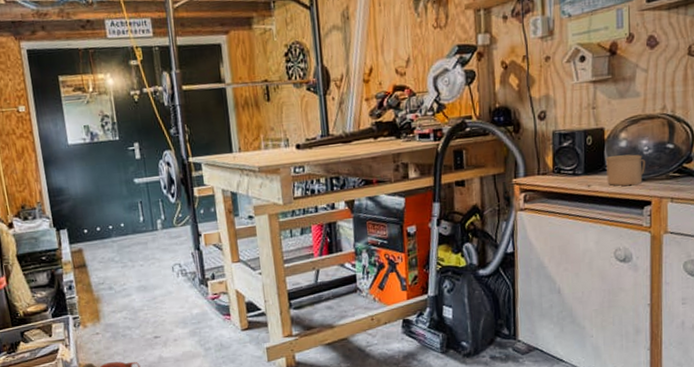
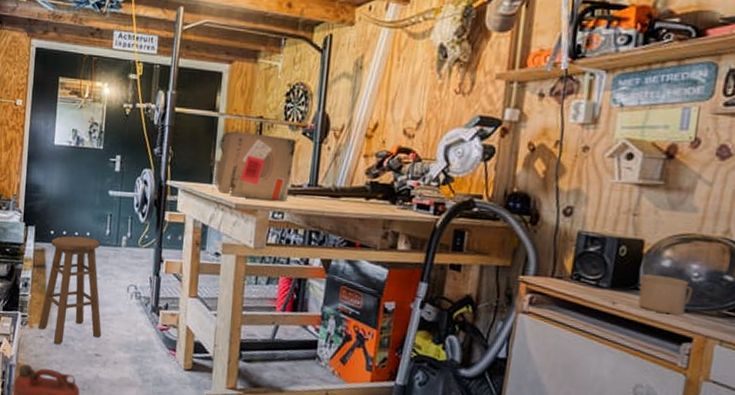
bar stool: none [87,228,157,337] -> present [37,236,102,344]
cardboard box: none [224,95,305,161] -> present [209,131,297,201]

